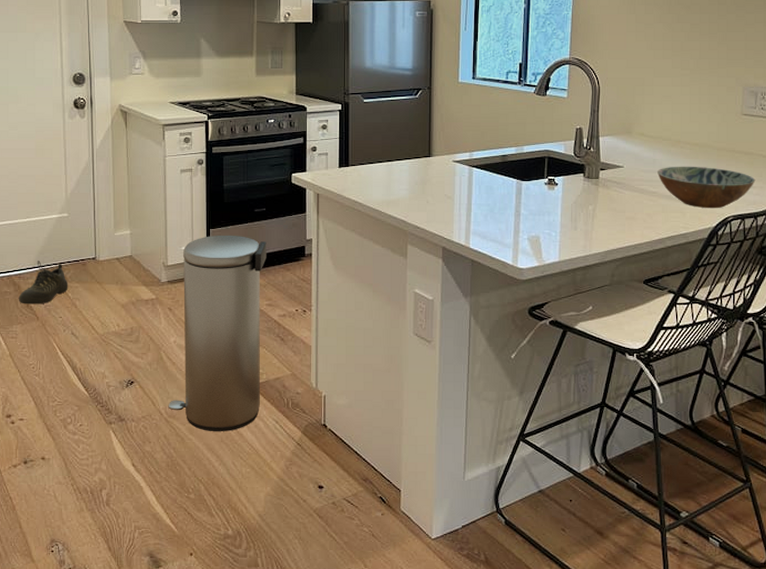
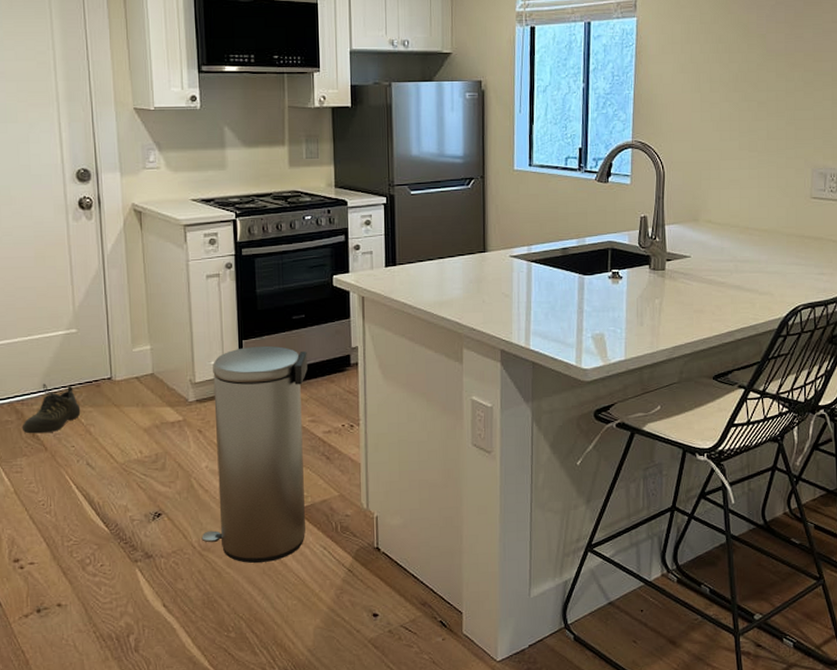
bowl: present [656,166,756,209] -> none [725,253,826,298]

